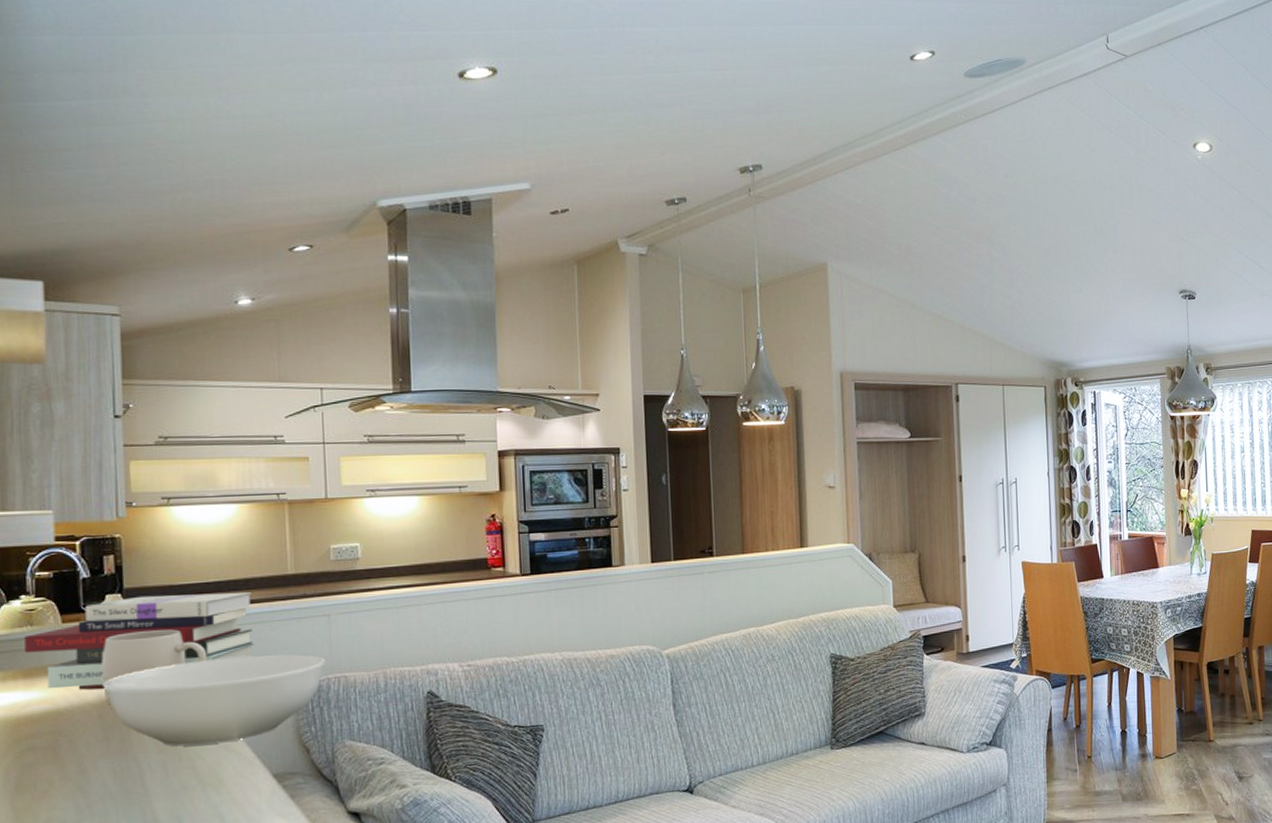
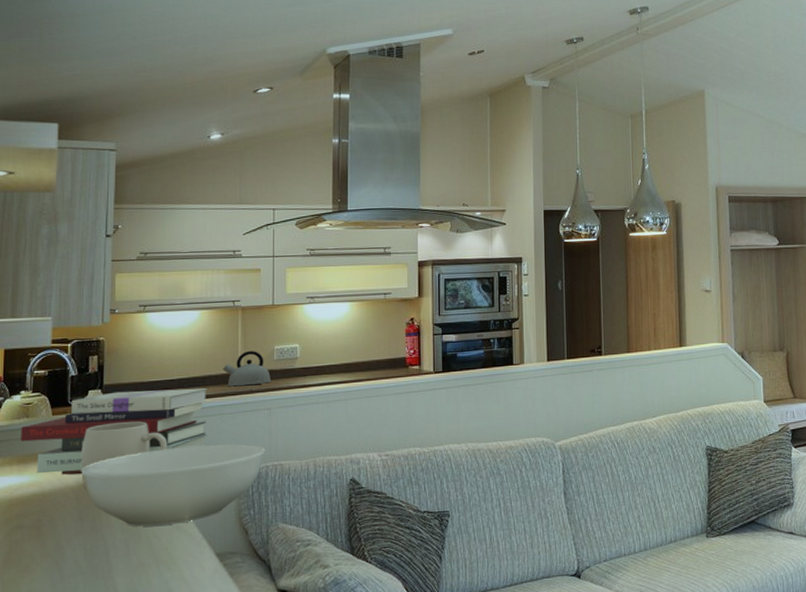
kettle: none [269,550,329,591] -> present [223,351,272,387]

